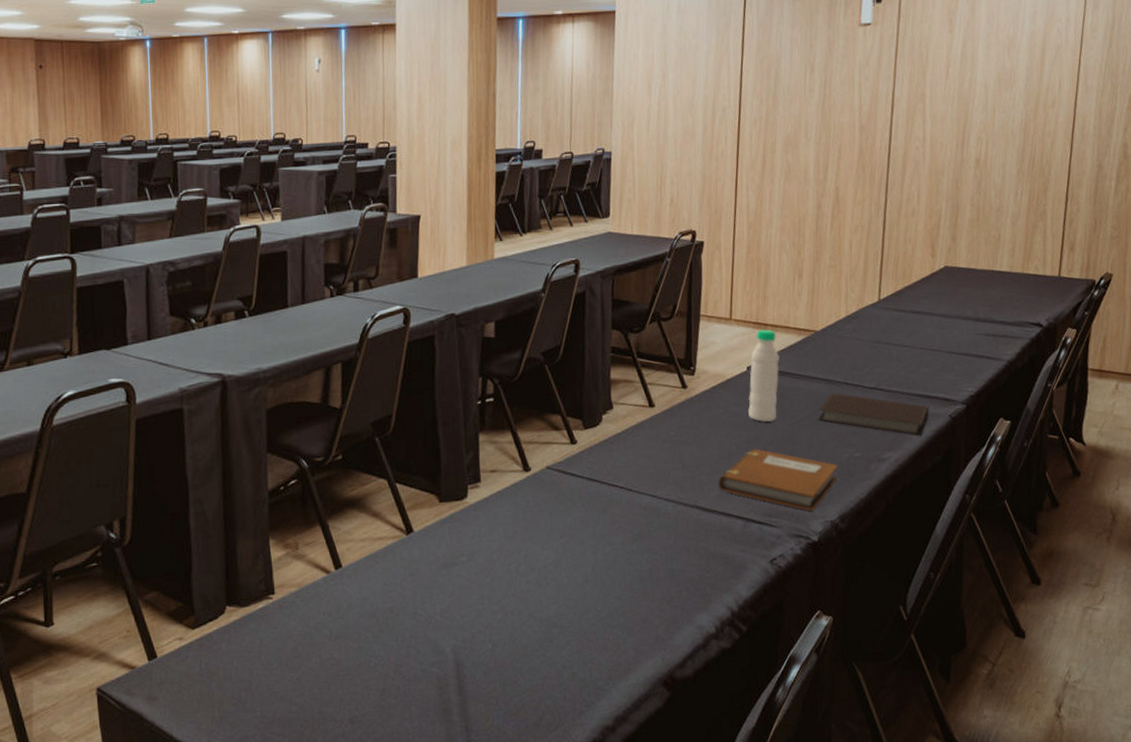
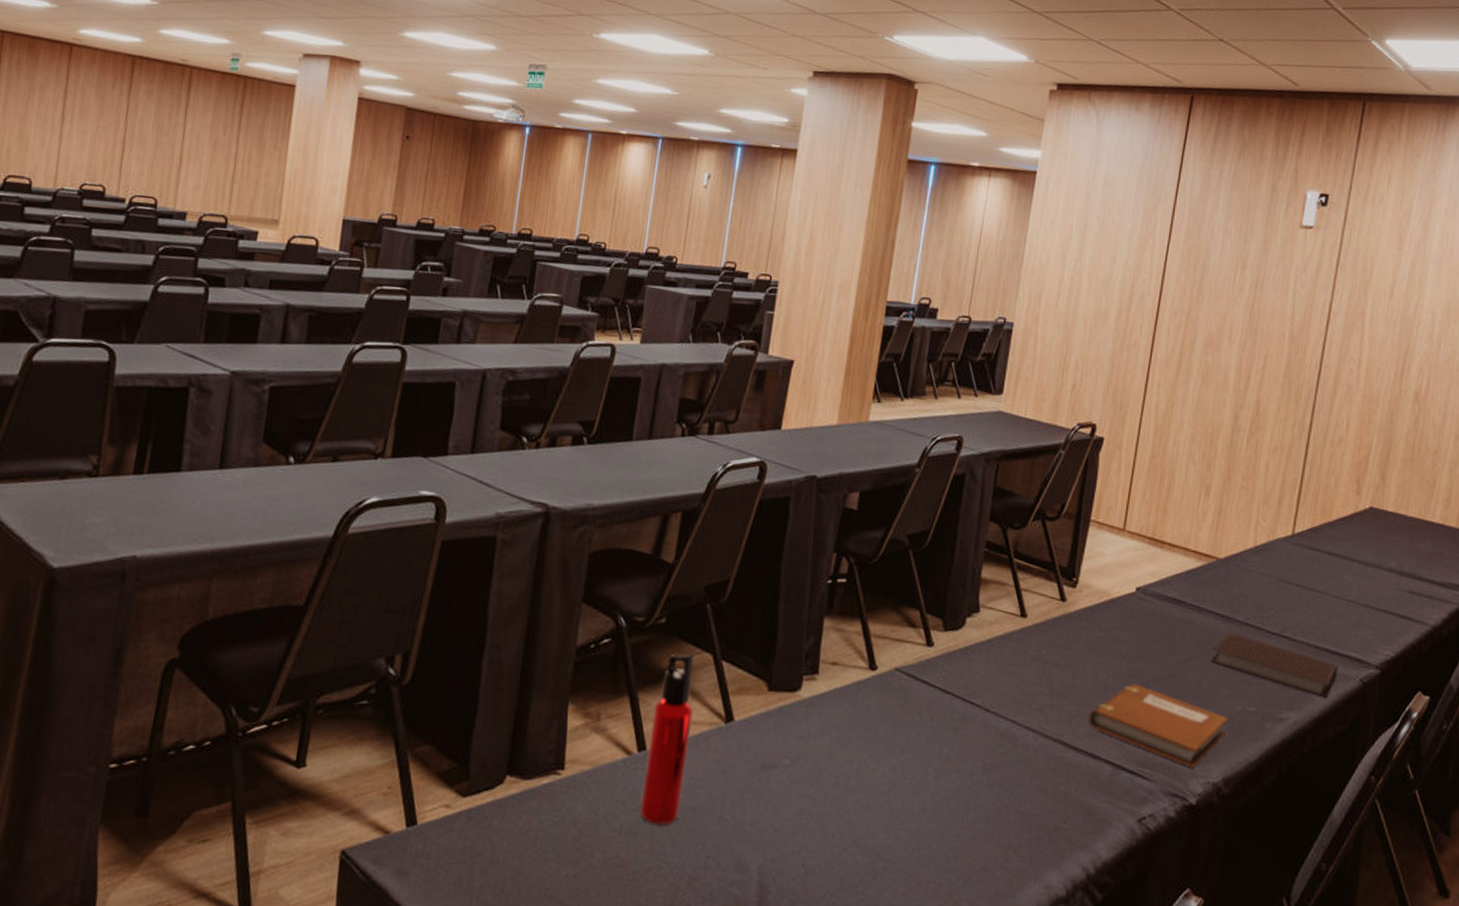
water bottle: none [343,483,379,628] -> present [639,654,695,826]
water bottle: present [747,329,779,422] -> none [1131,547,1174,655]

